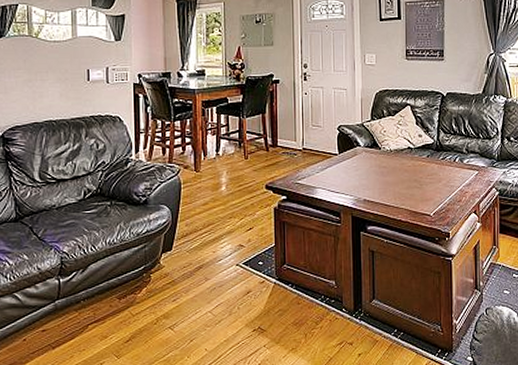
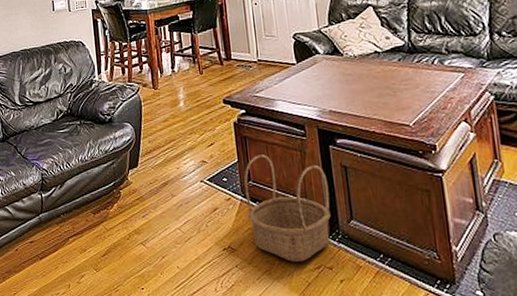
basket: none [279,239,356,339] -> present [243,154,331,262]

